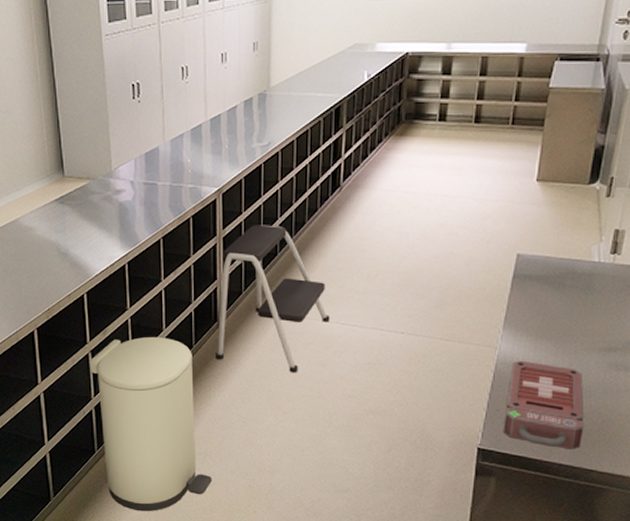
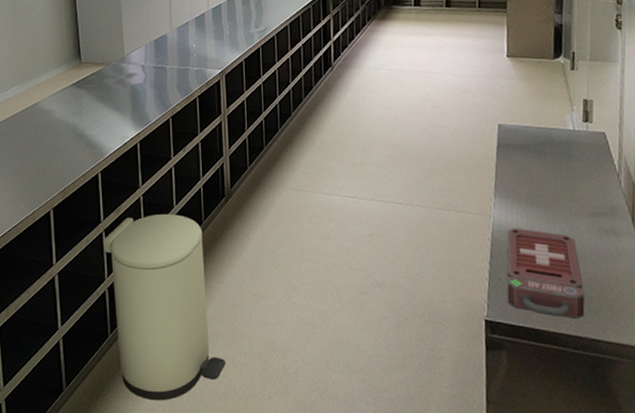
step stool: present [216,225,330,373] -> none [225,103,331,247]

